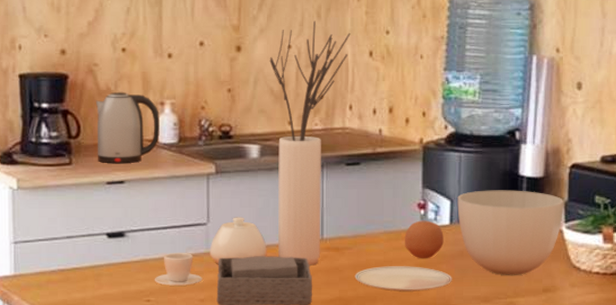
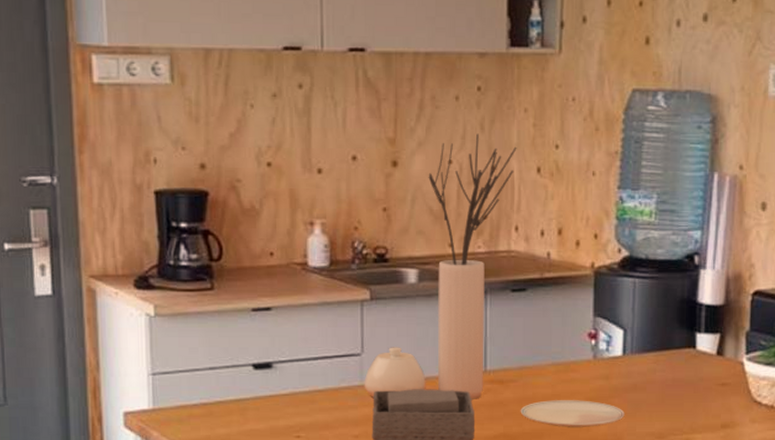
kettle: present [95,91,160,163] -> none [238,210,309,288]
teacup: present [154,252,203,286] -> none [304,384,357,421]
fruit: present [405,220,444,259] -> none [574,351,616,393]
bowl: present [457,190,563,275] -> none [631,319,744,410]

